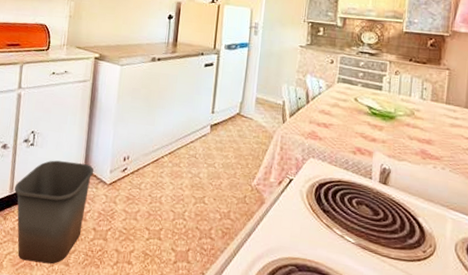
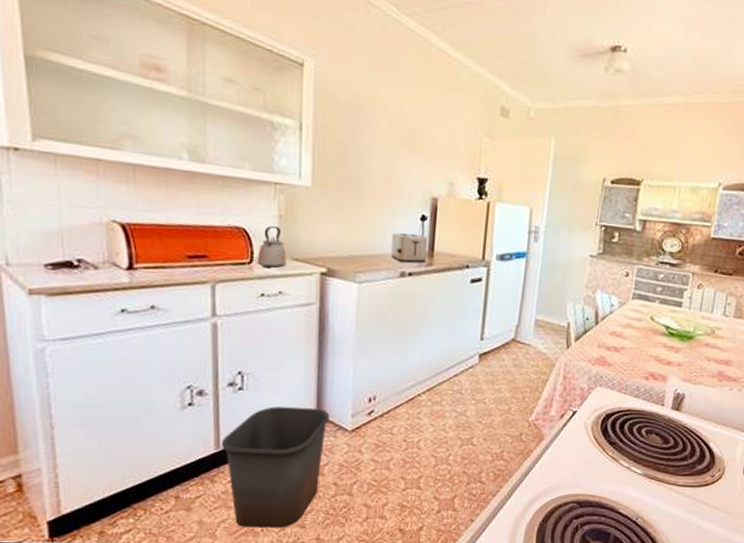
kettle: none [52,23,73,54] -> present [256,226,287,269]
toaster: none [145,27,173,52] -> present [390,232,428,264]

